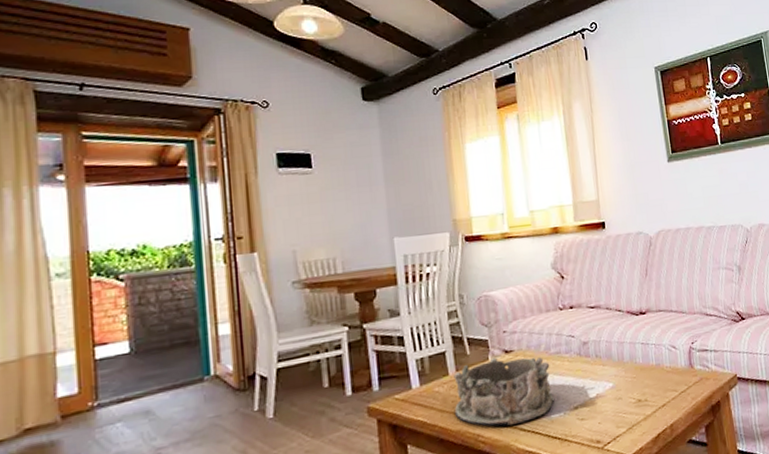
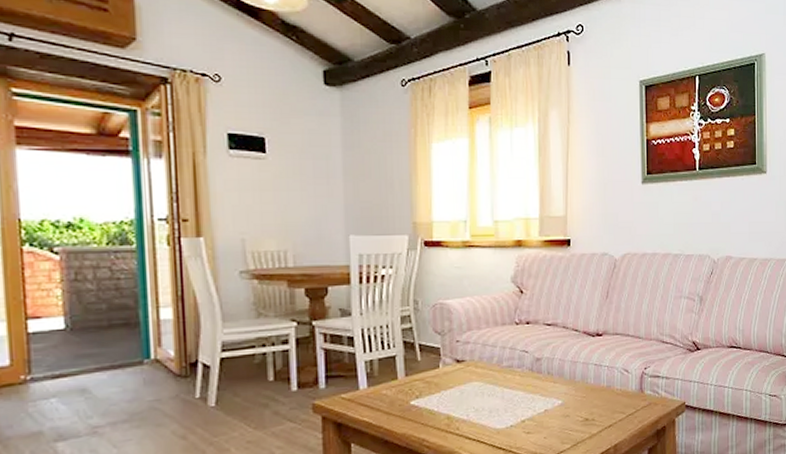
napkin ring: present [453,357,555,427] -> none [400,366,503,434]

